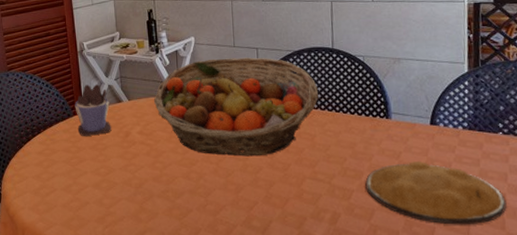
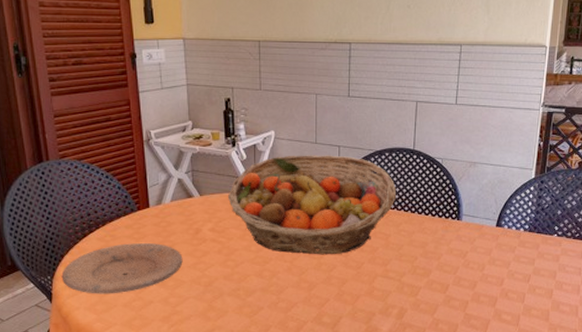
plate: none [9,146,115,195] -> present [61,243,183,294]
cup: present [75,84,111,136] -> none [139,177,180,232]
plate: present [365,161,507,225] -> none [432,261,552,318]

